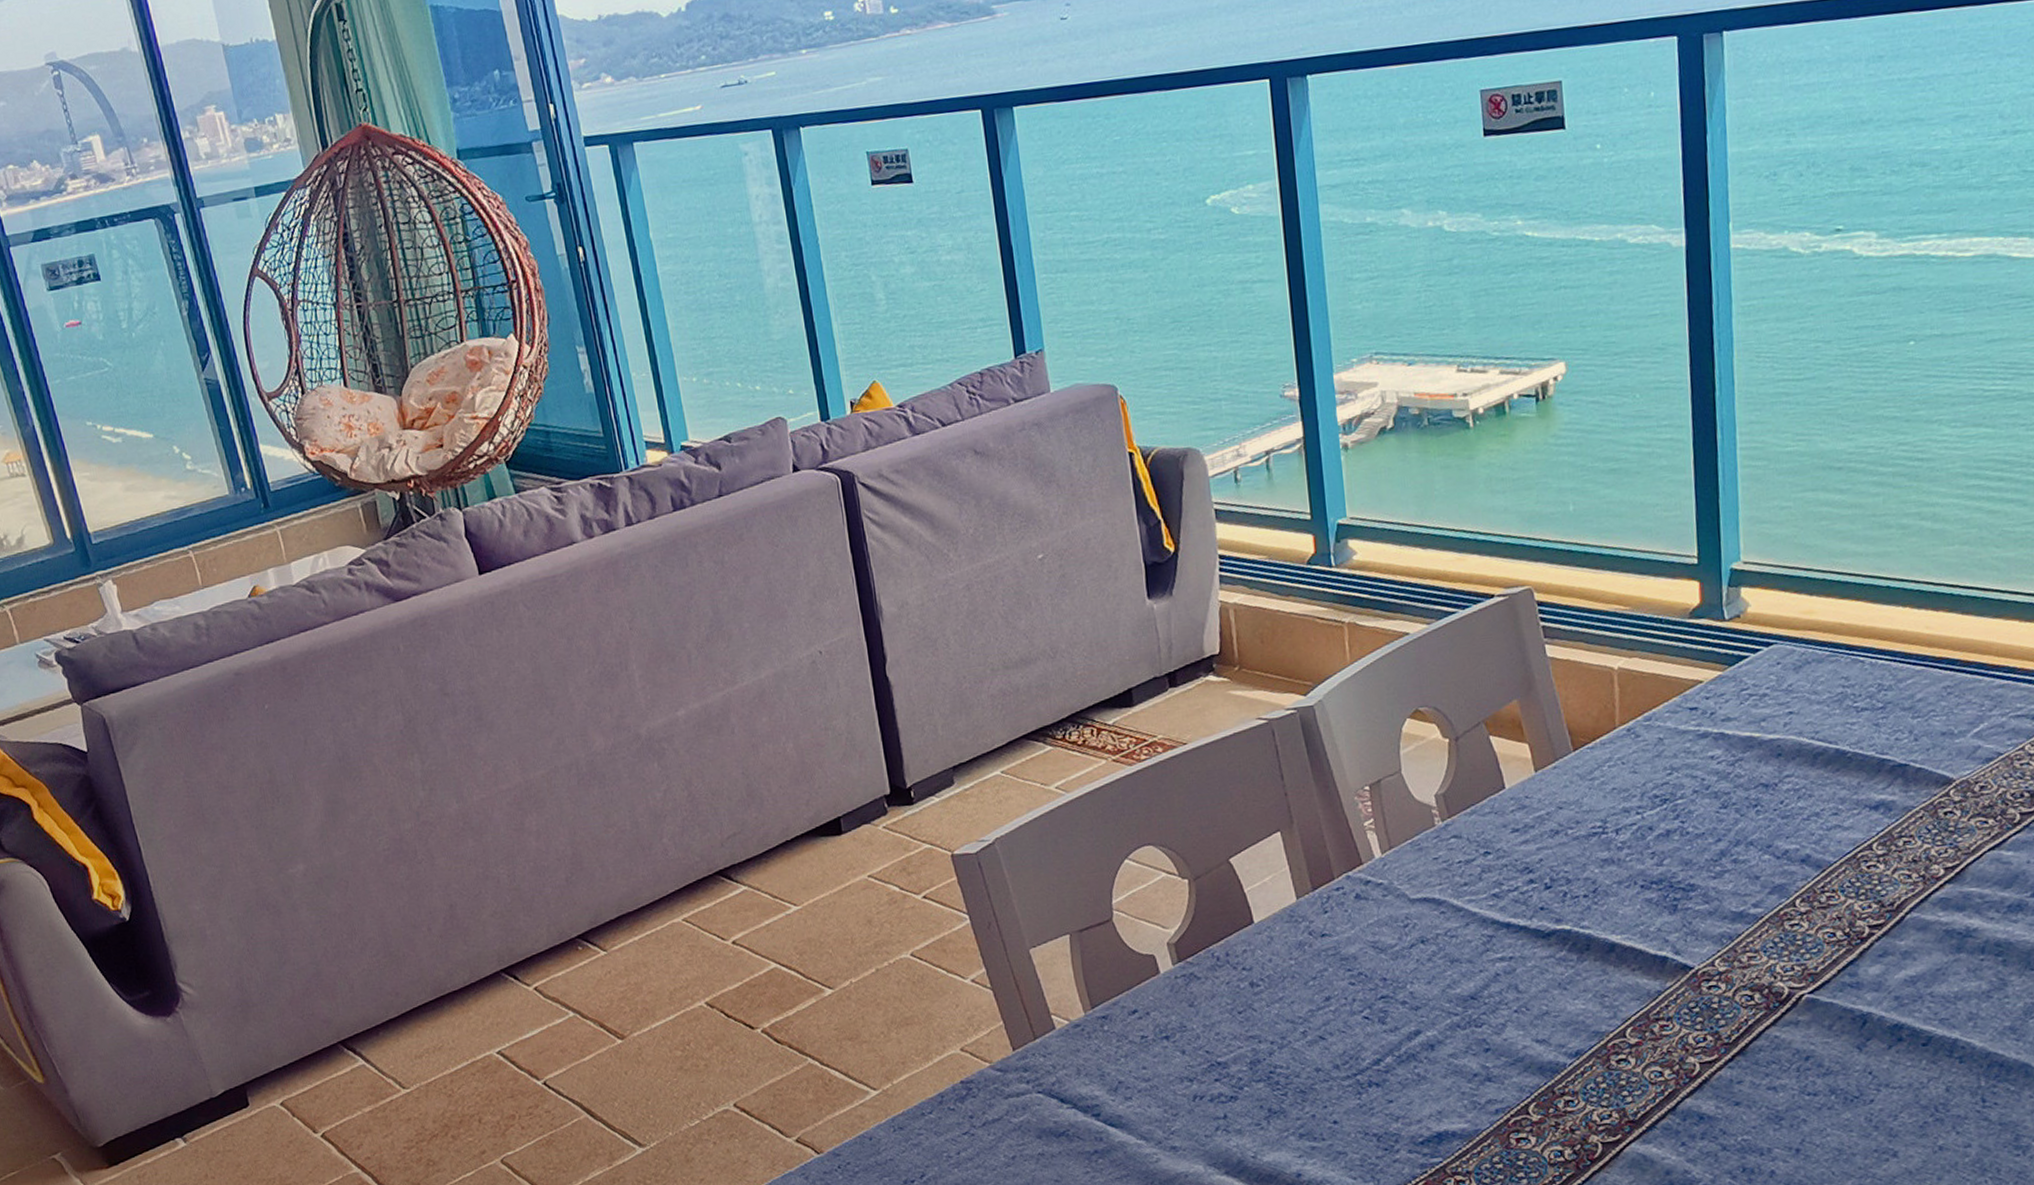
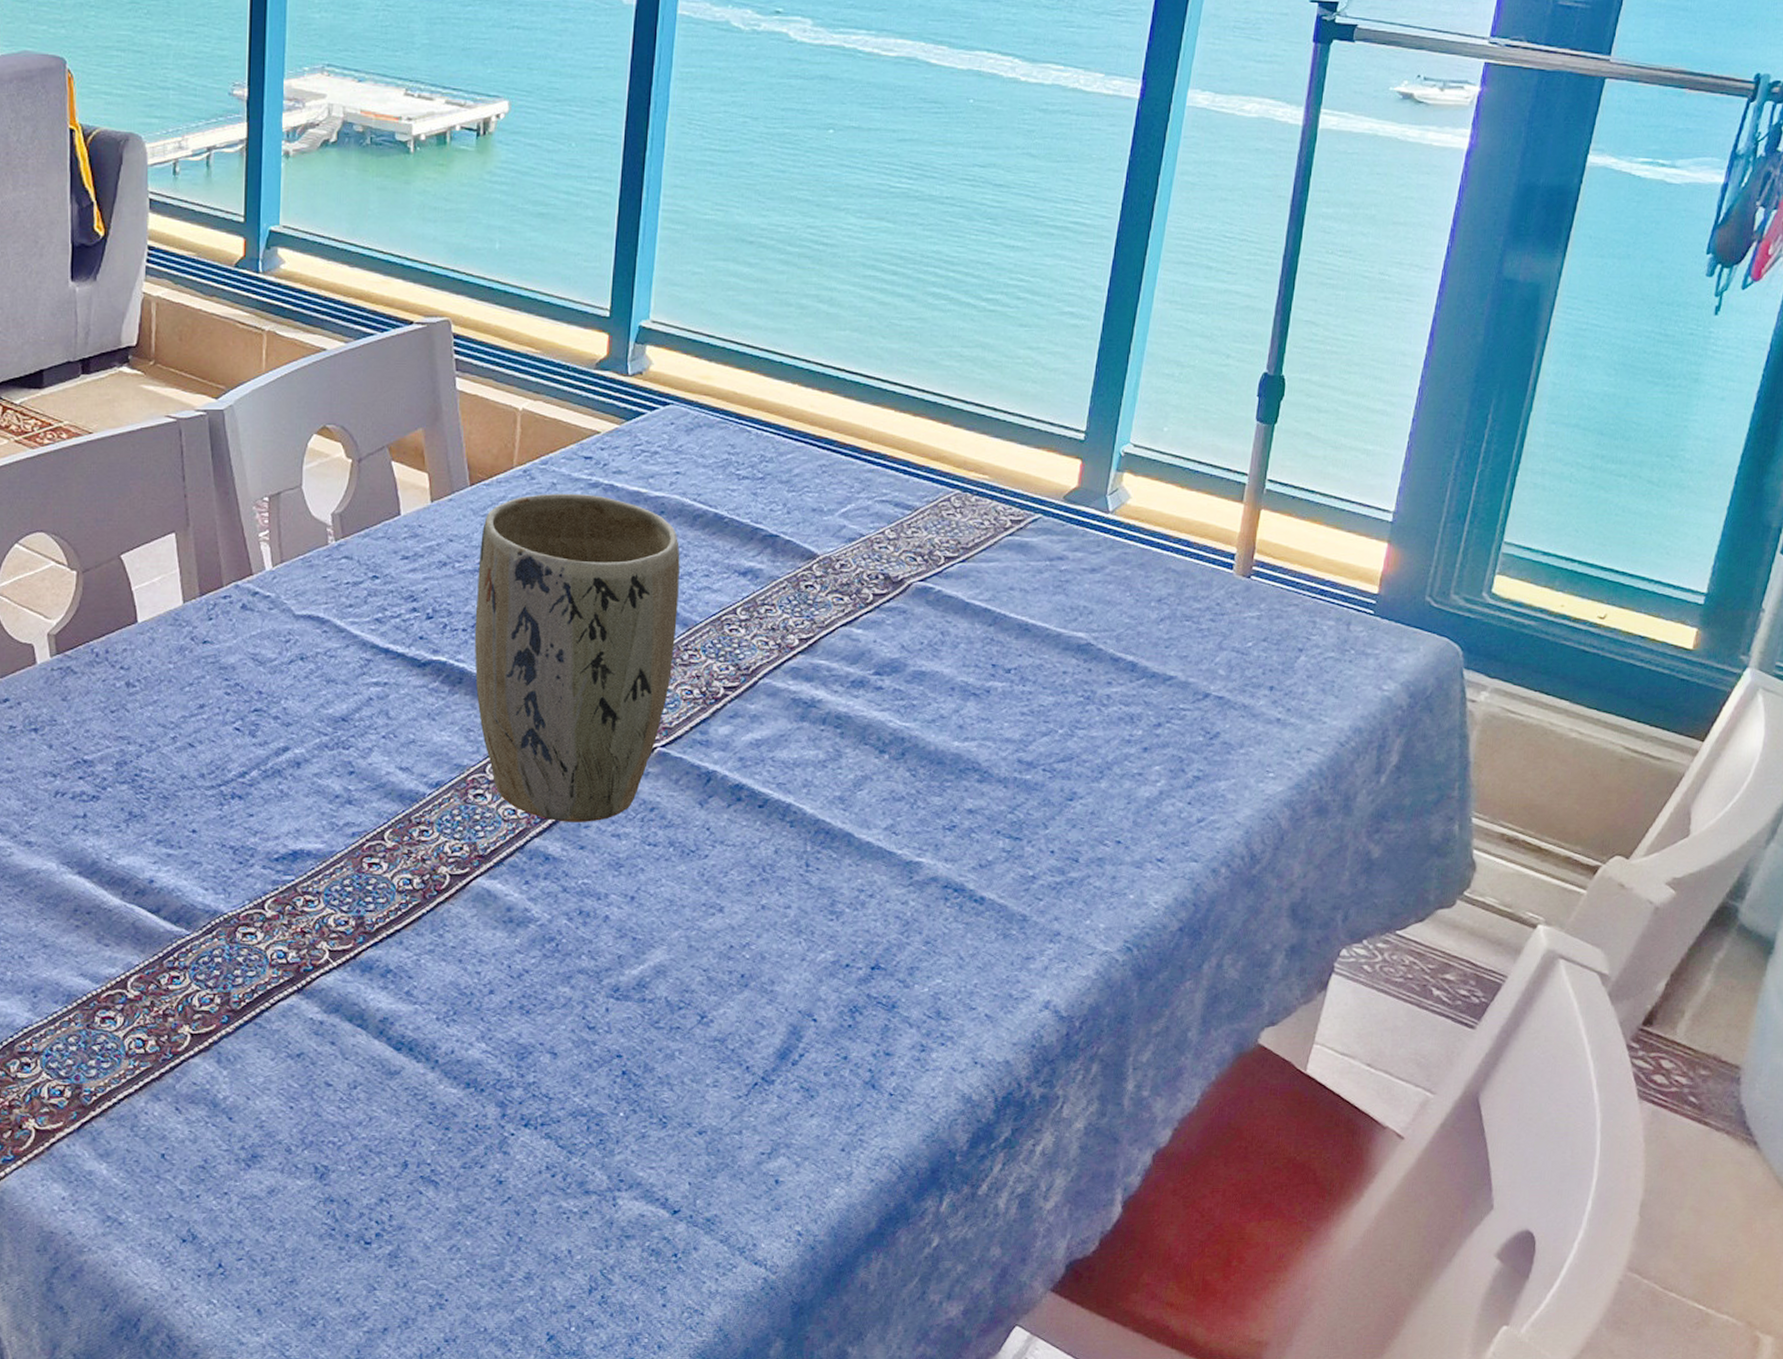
plant pot: none [1591,745,1811,1080] -> present [474,493,680,822]

